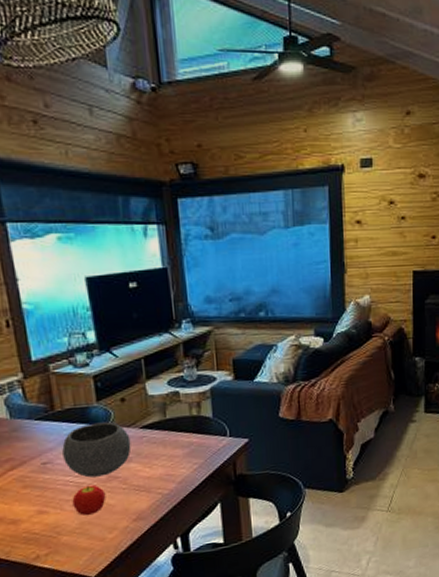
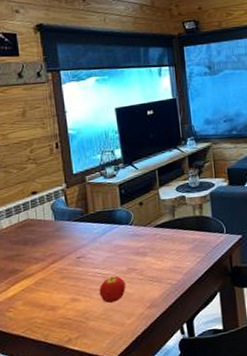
bowl: present [62,421,131,478] -> none [93,222,147,270]

